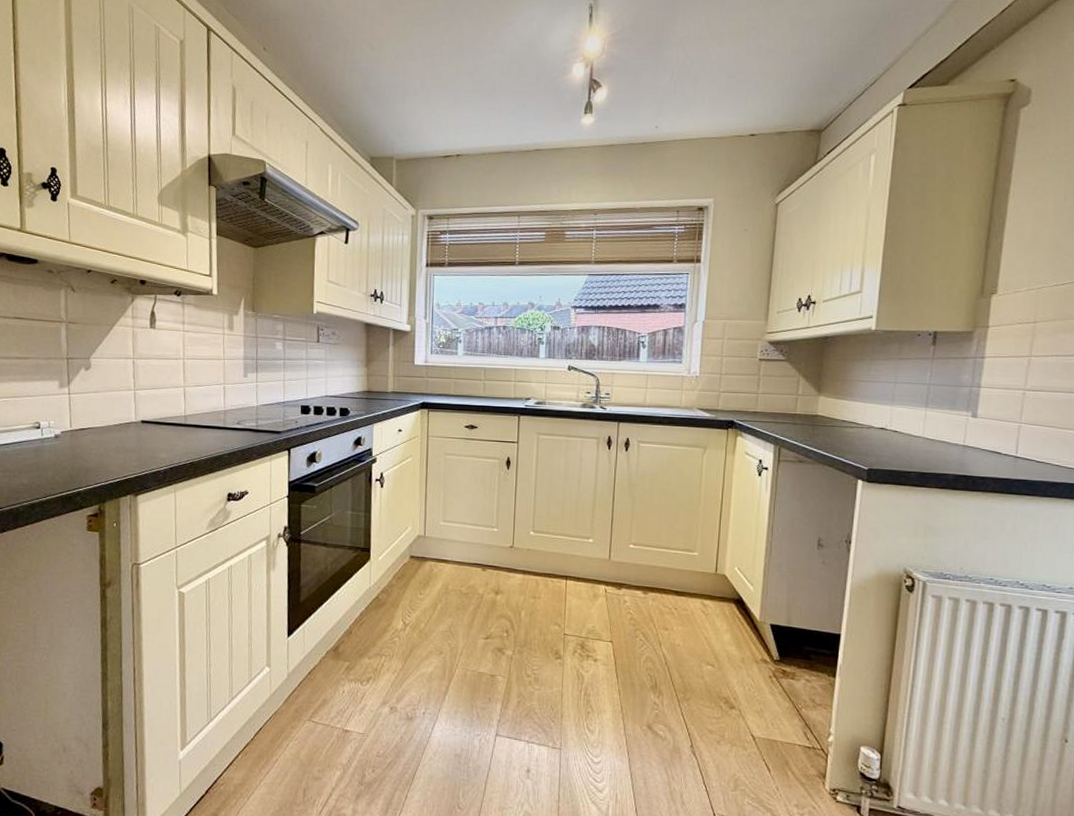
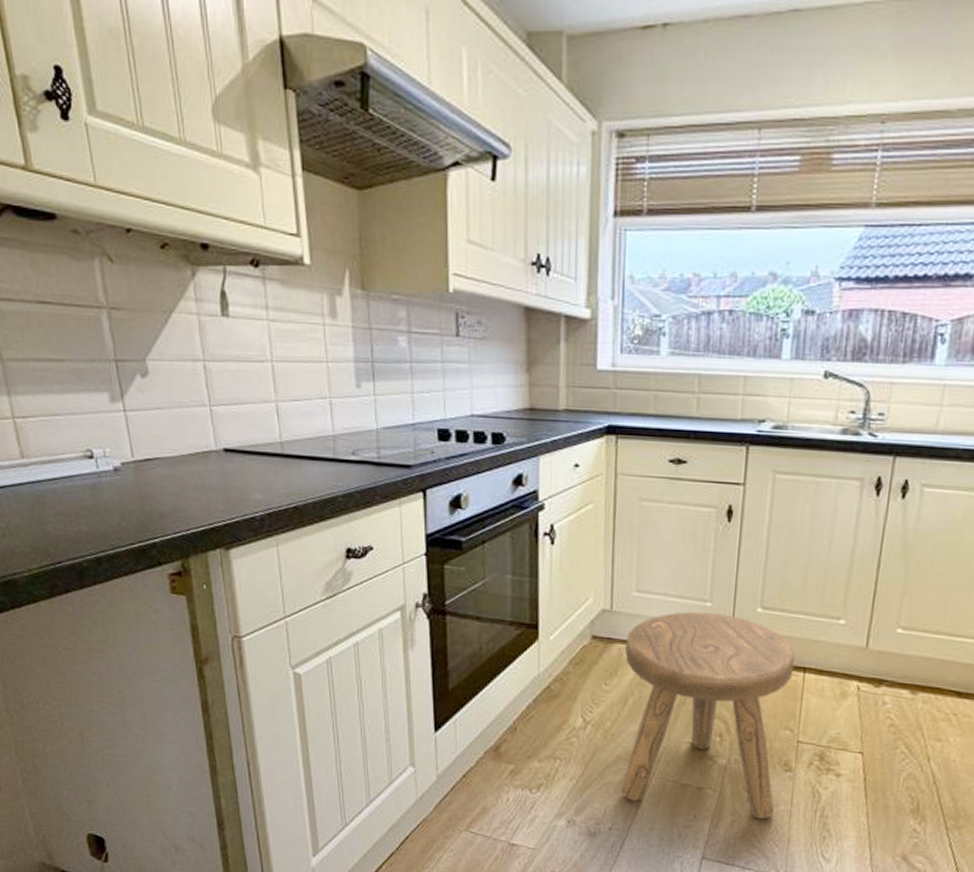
stool: none [432,535,559,700] -> present [621,611,796,820]

